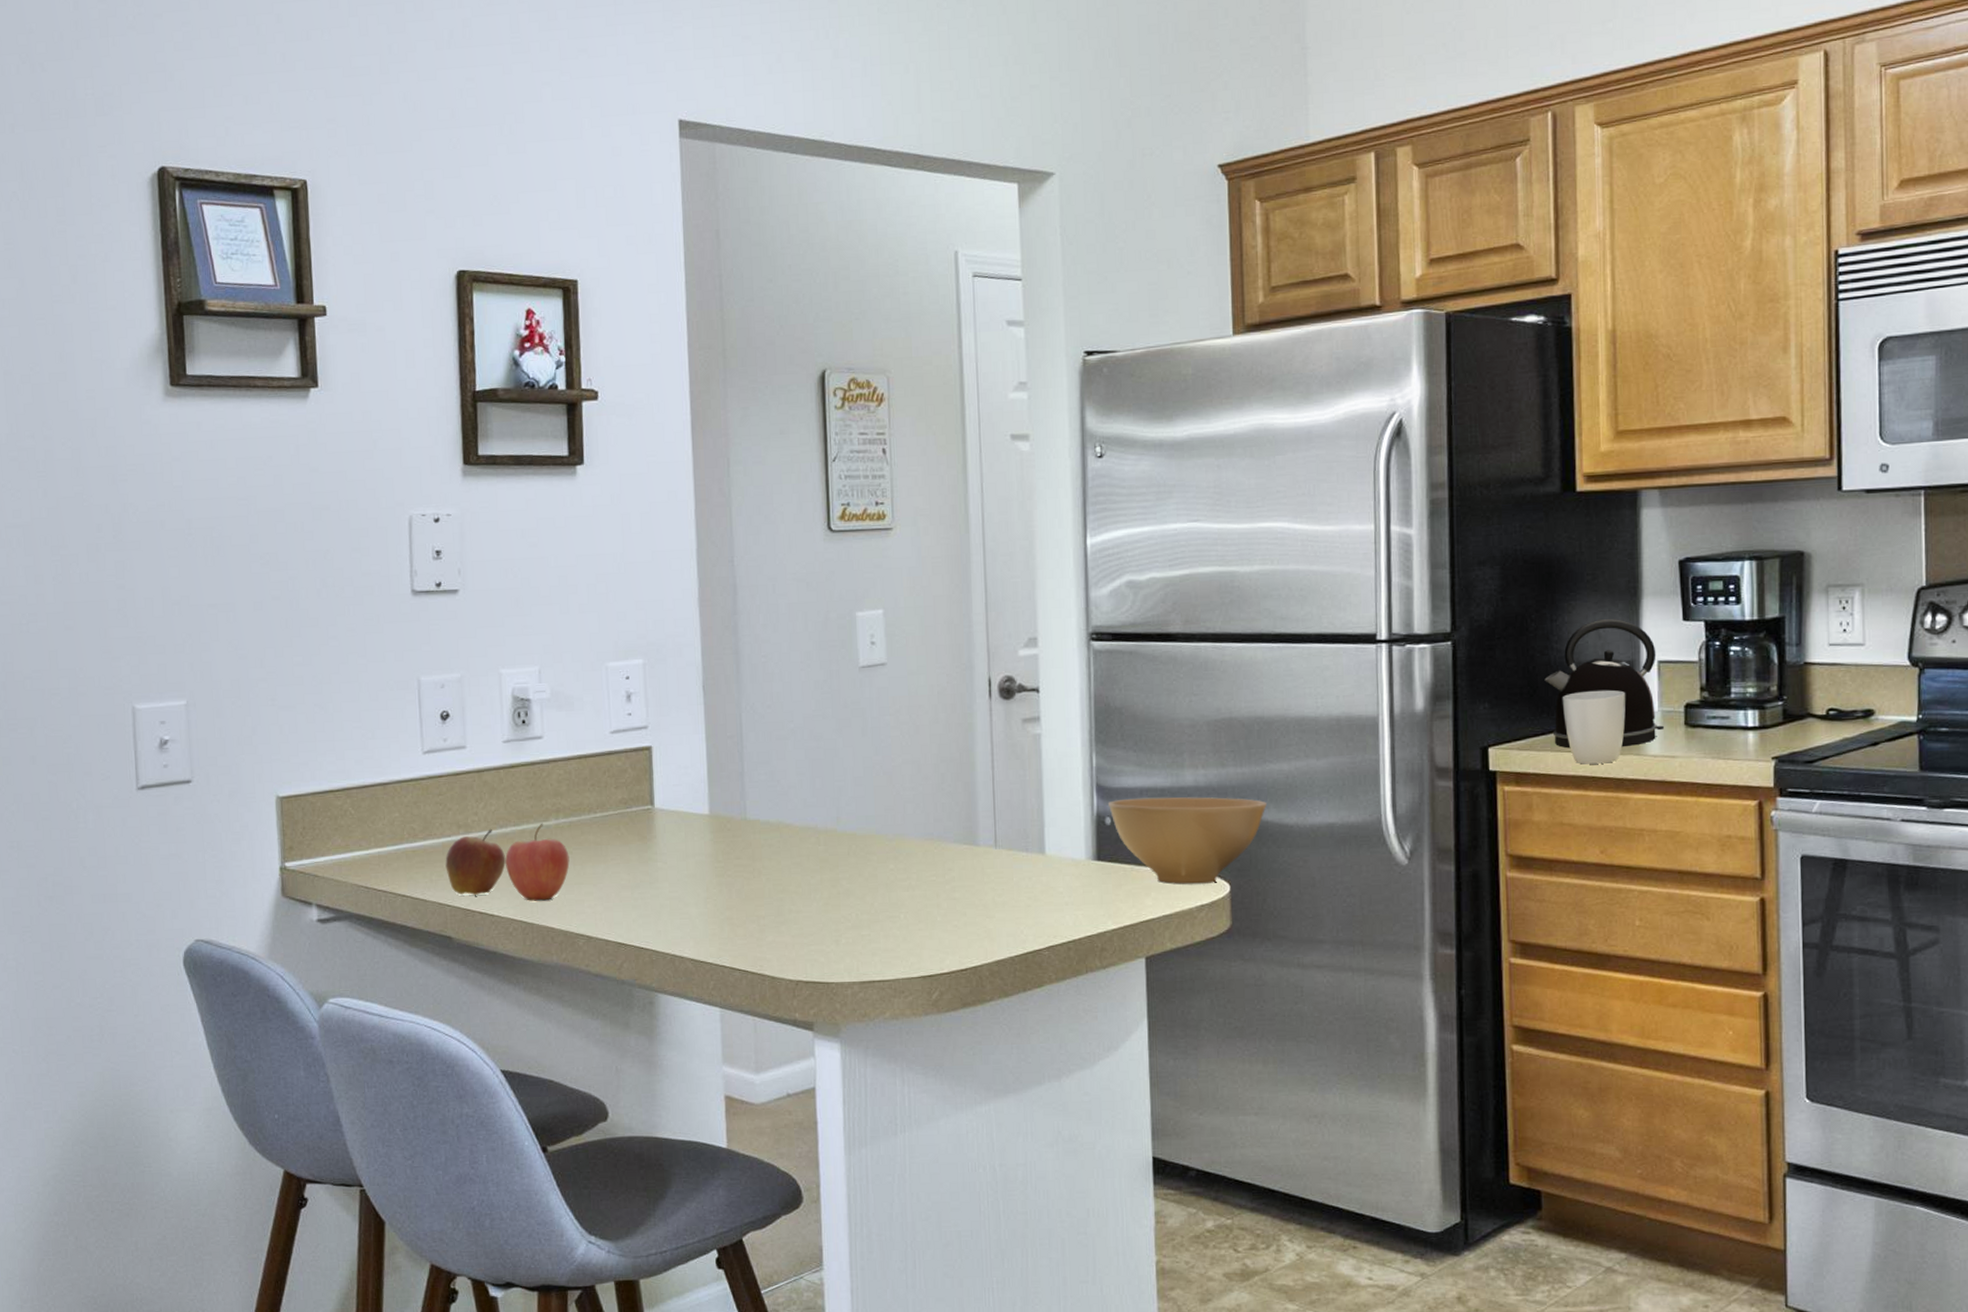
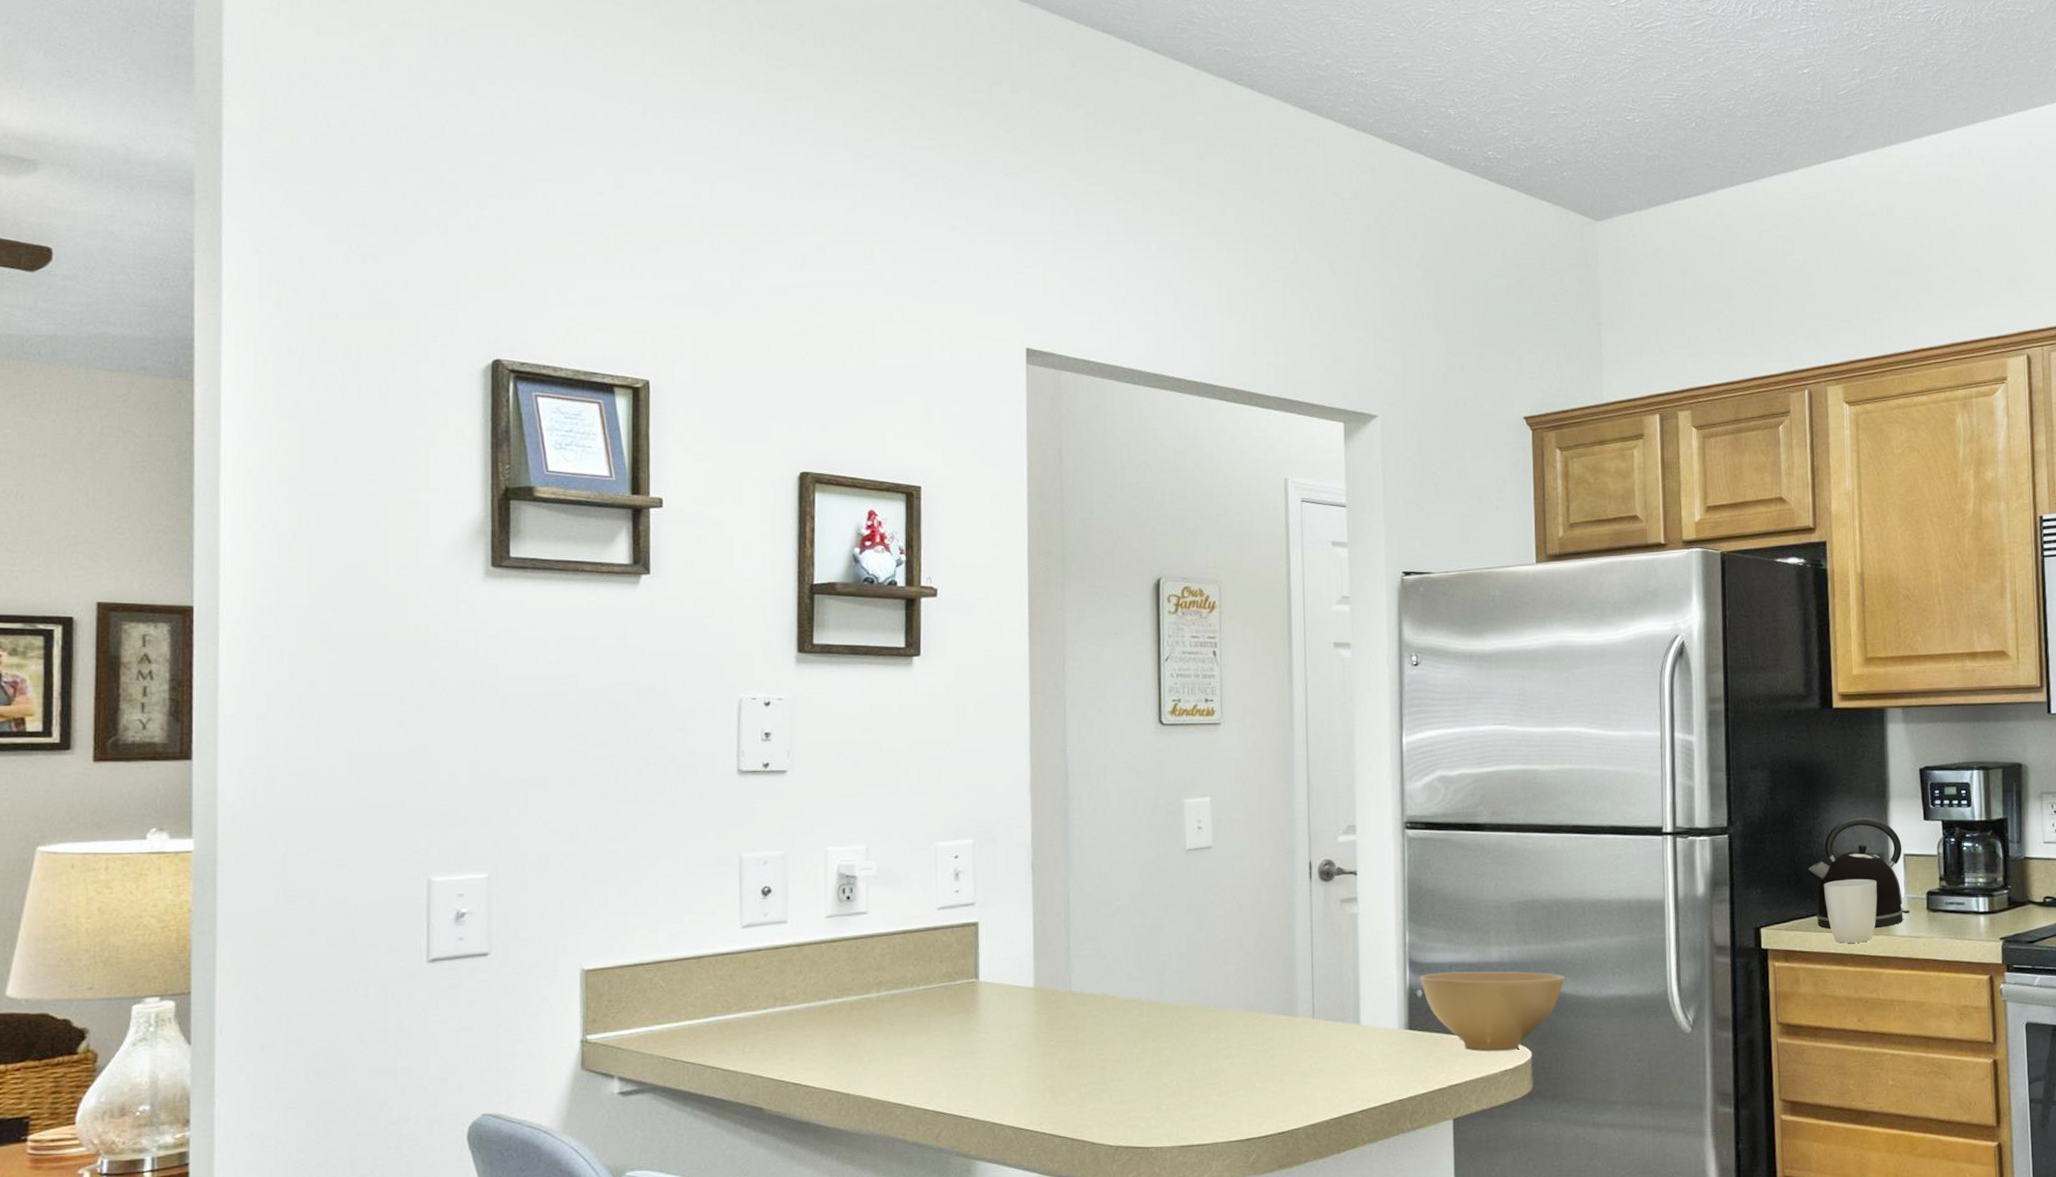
fruit: present [445,828,506,895] -> none [759,1001,823,1066]
fruit: present [505,823,570,901] -> none [823,995,890,1072]

